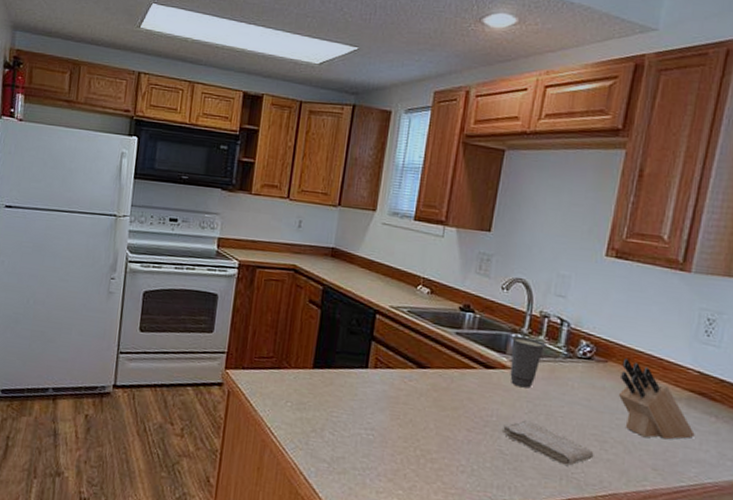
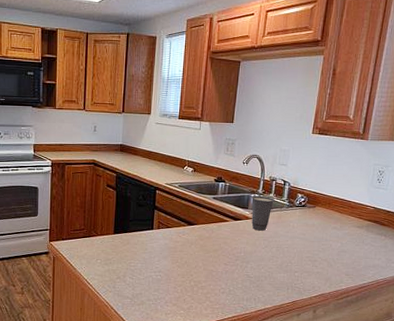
washcloth: present [501,420,594,466] -> none [247,253,309,279]
knife block: present [619,358,695,440] -> none [324,204,372,255]

